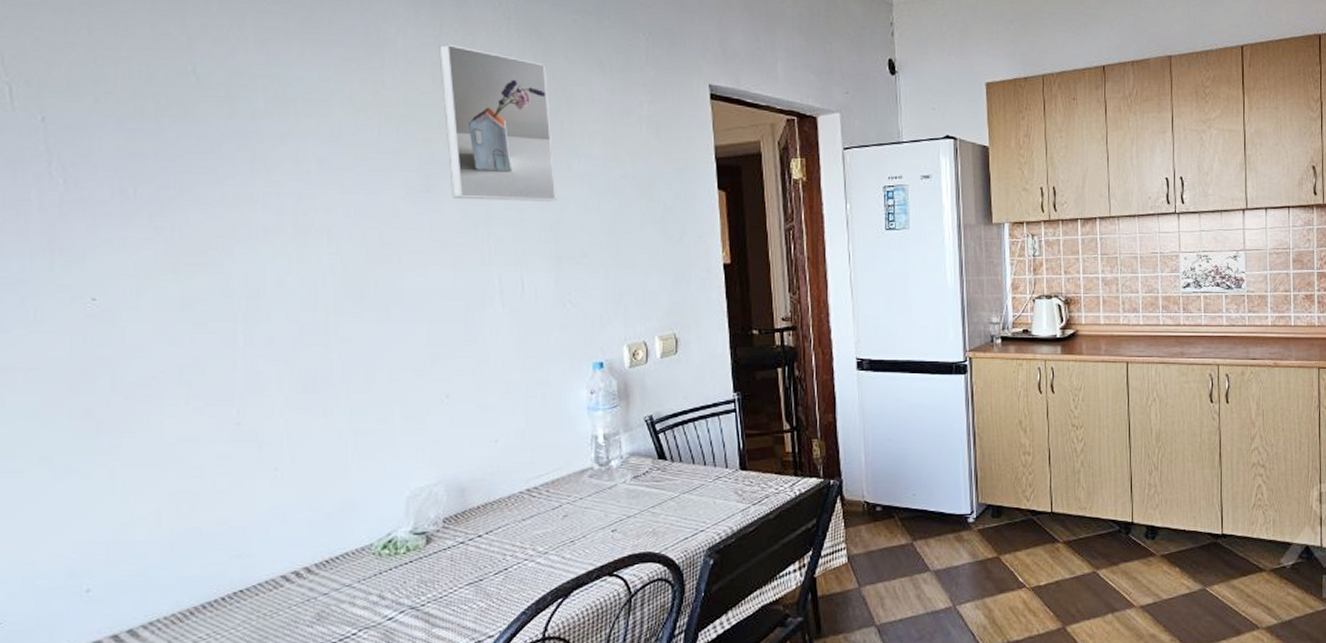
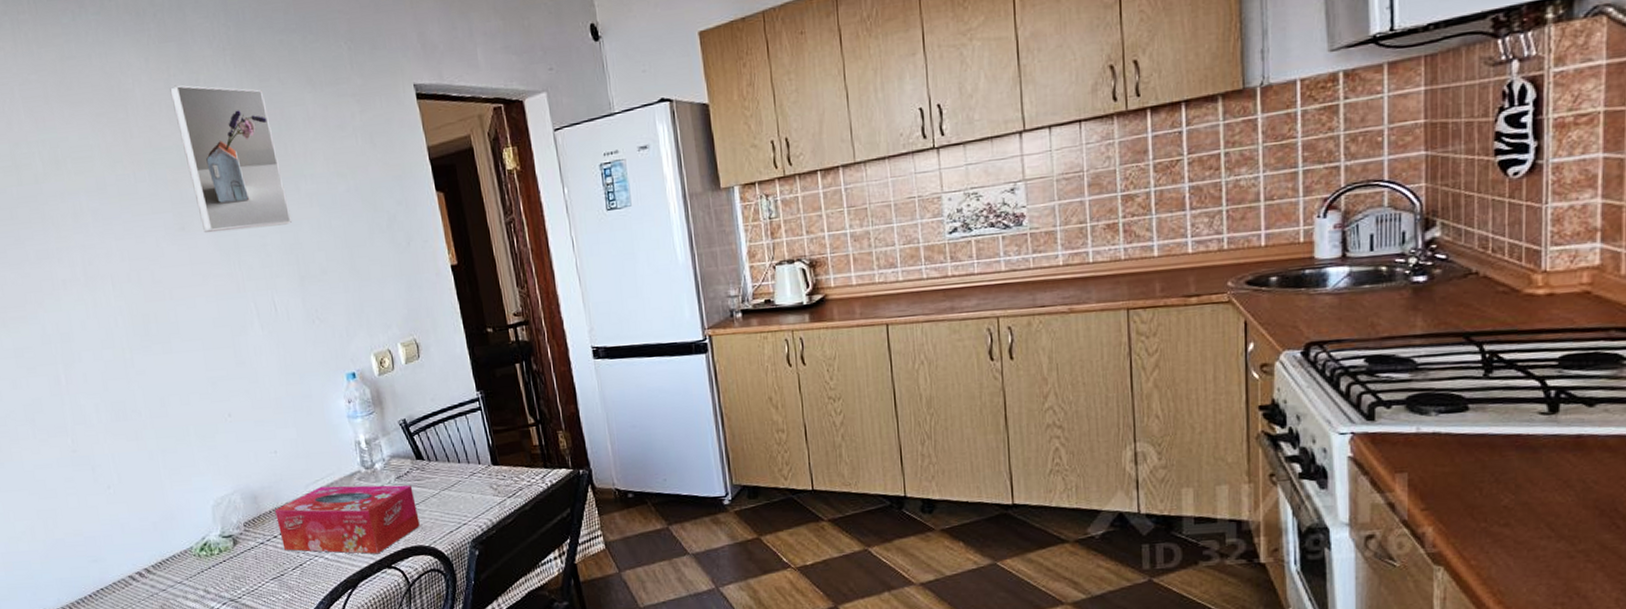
tissue box: none [485,482,652,560] -> present [275,485,420,554]

